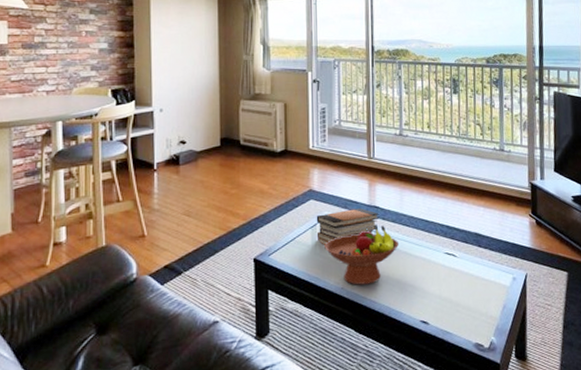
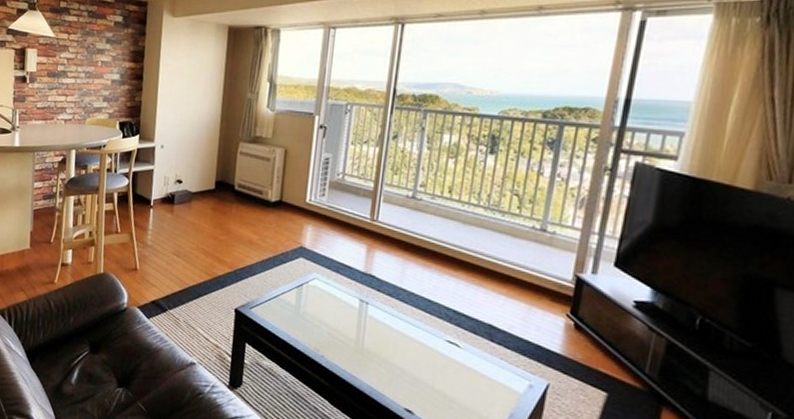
book stack: present [316,208,379,245] -> none [301,274,373,308]
fruit bowl: present [324,224,398,285] -> none [308,295,392,358]

